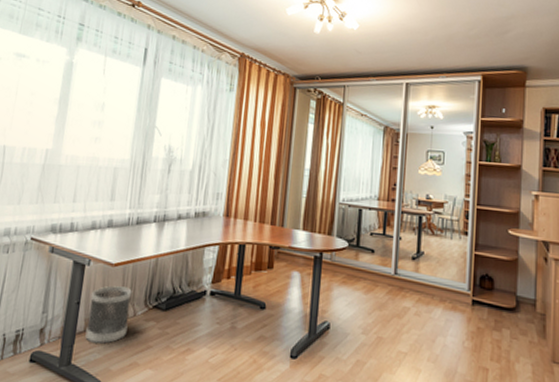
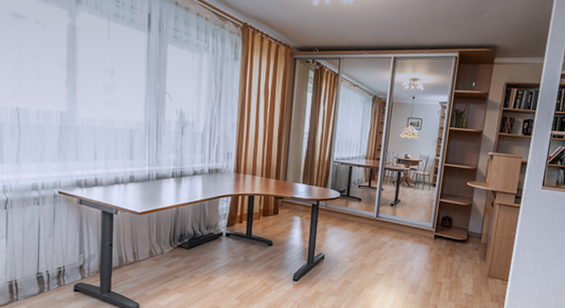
wastebasket: present [85,285,132,344] -> none [121,230,158,276]

